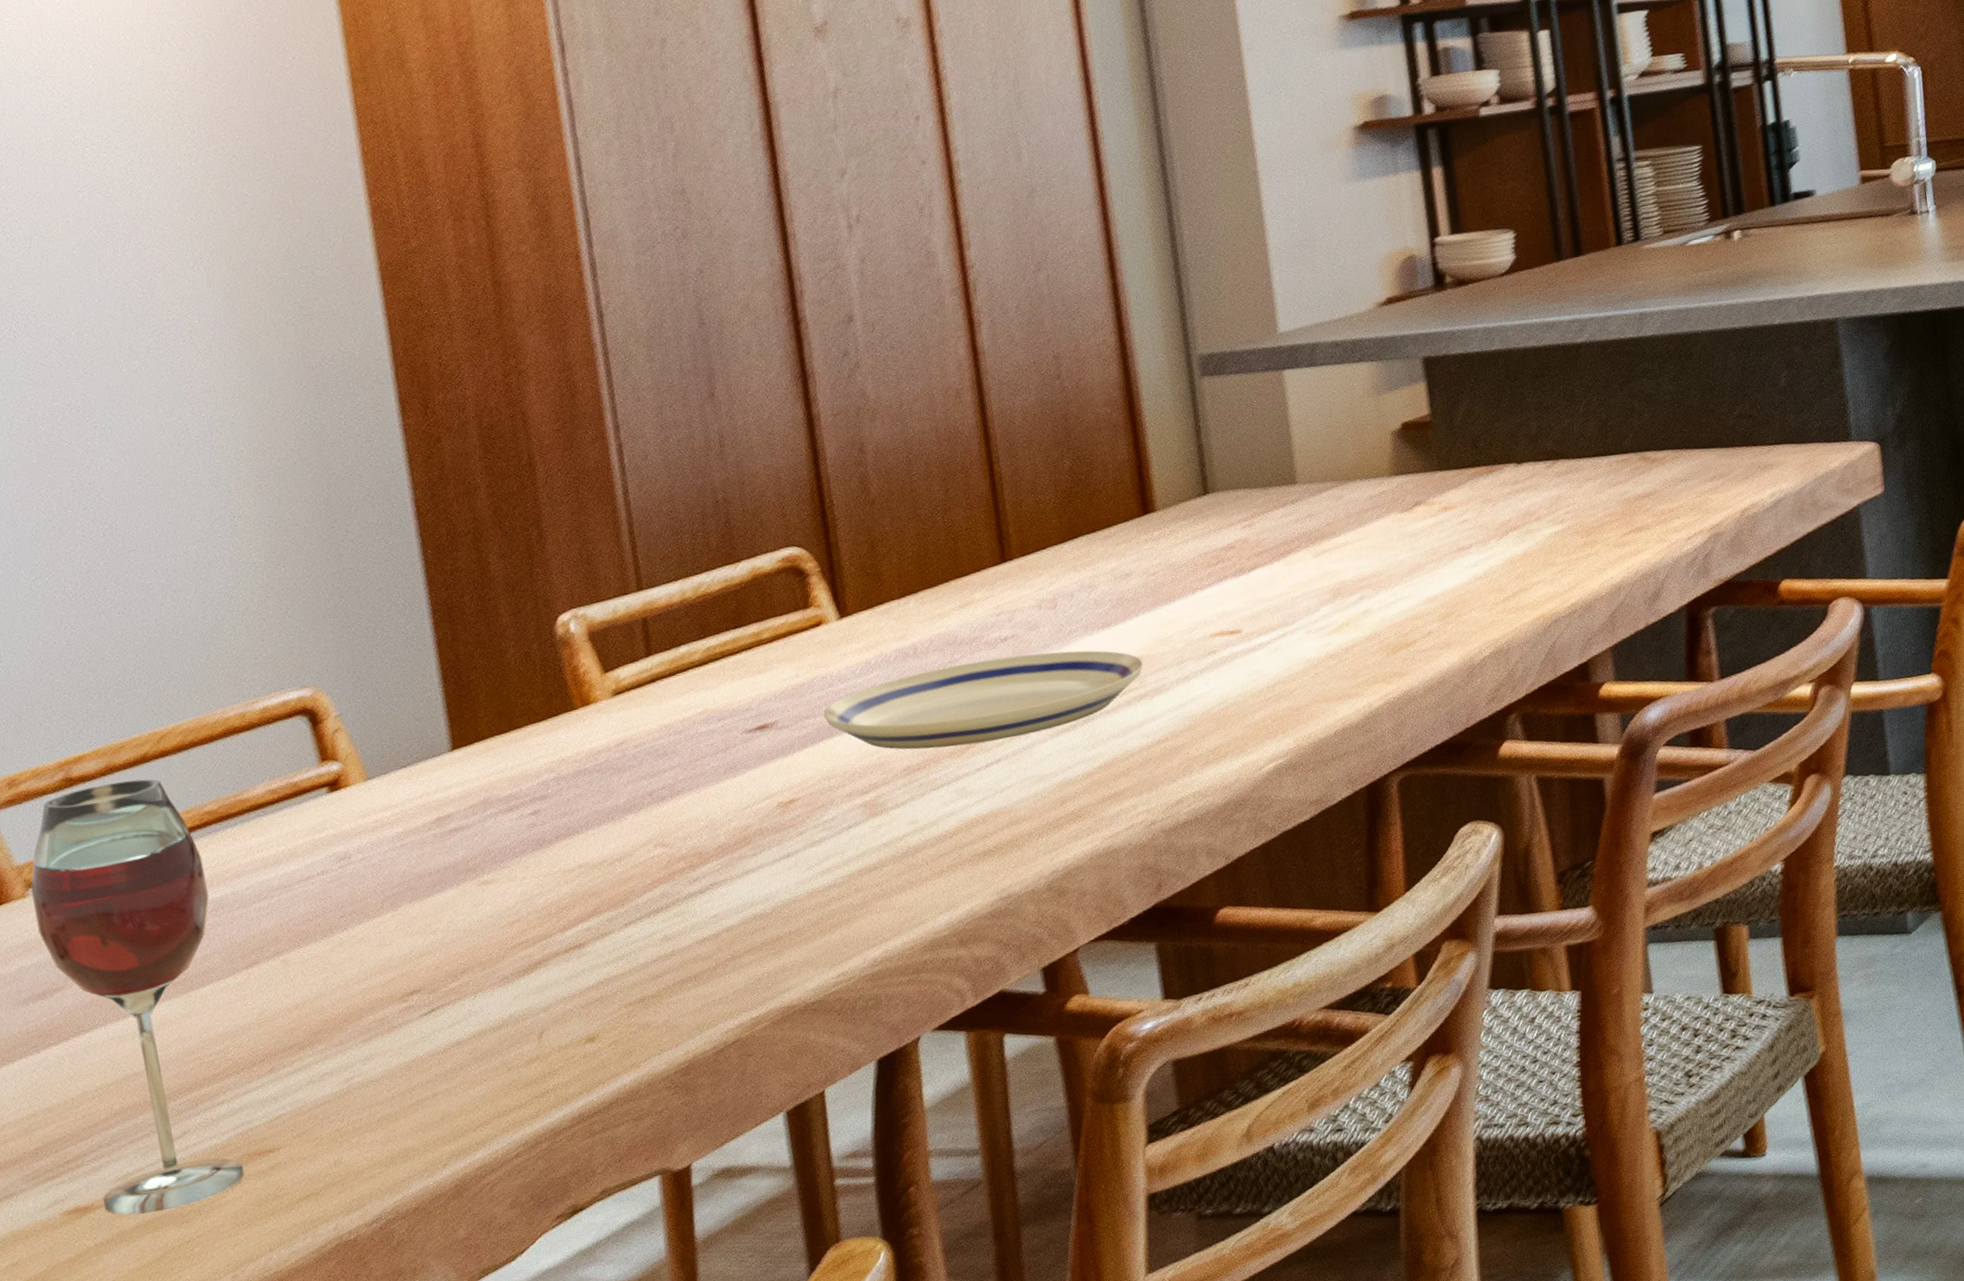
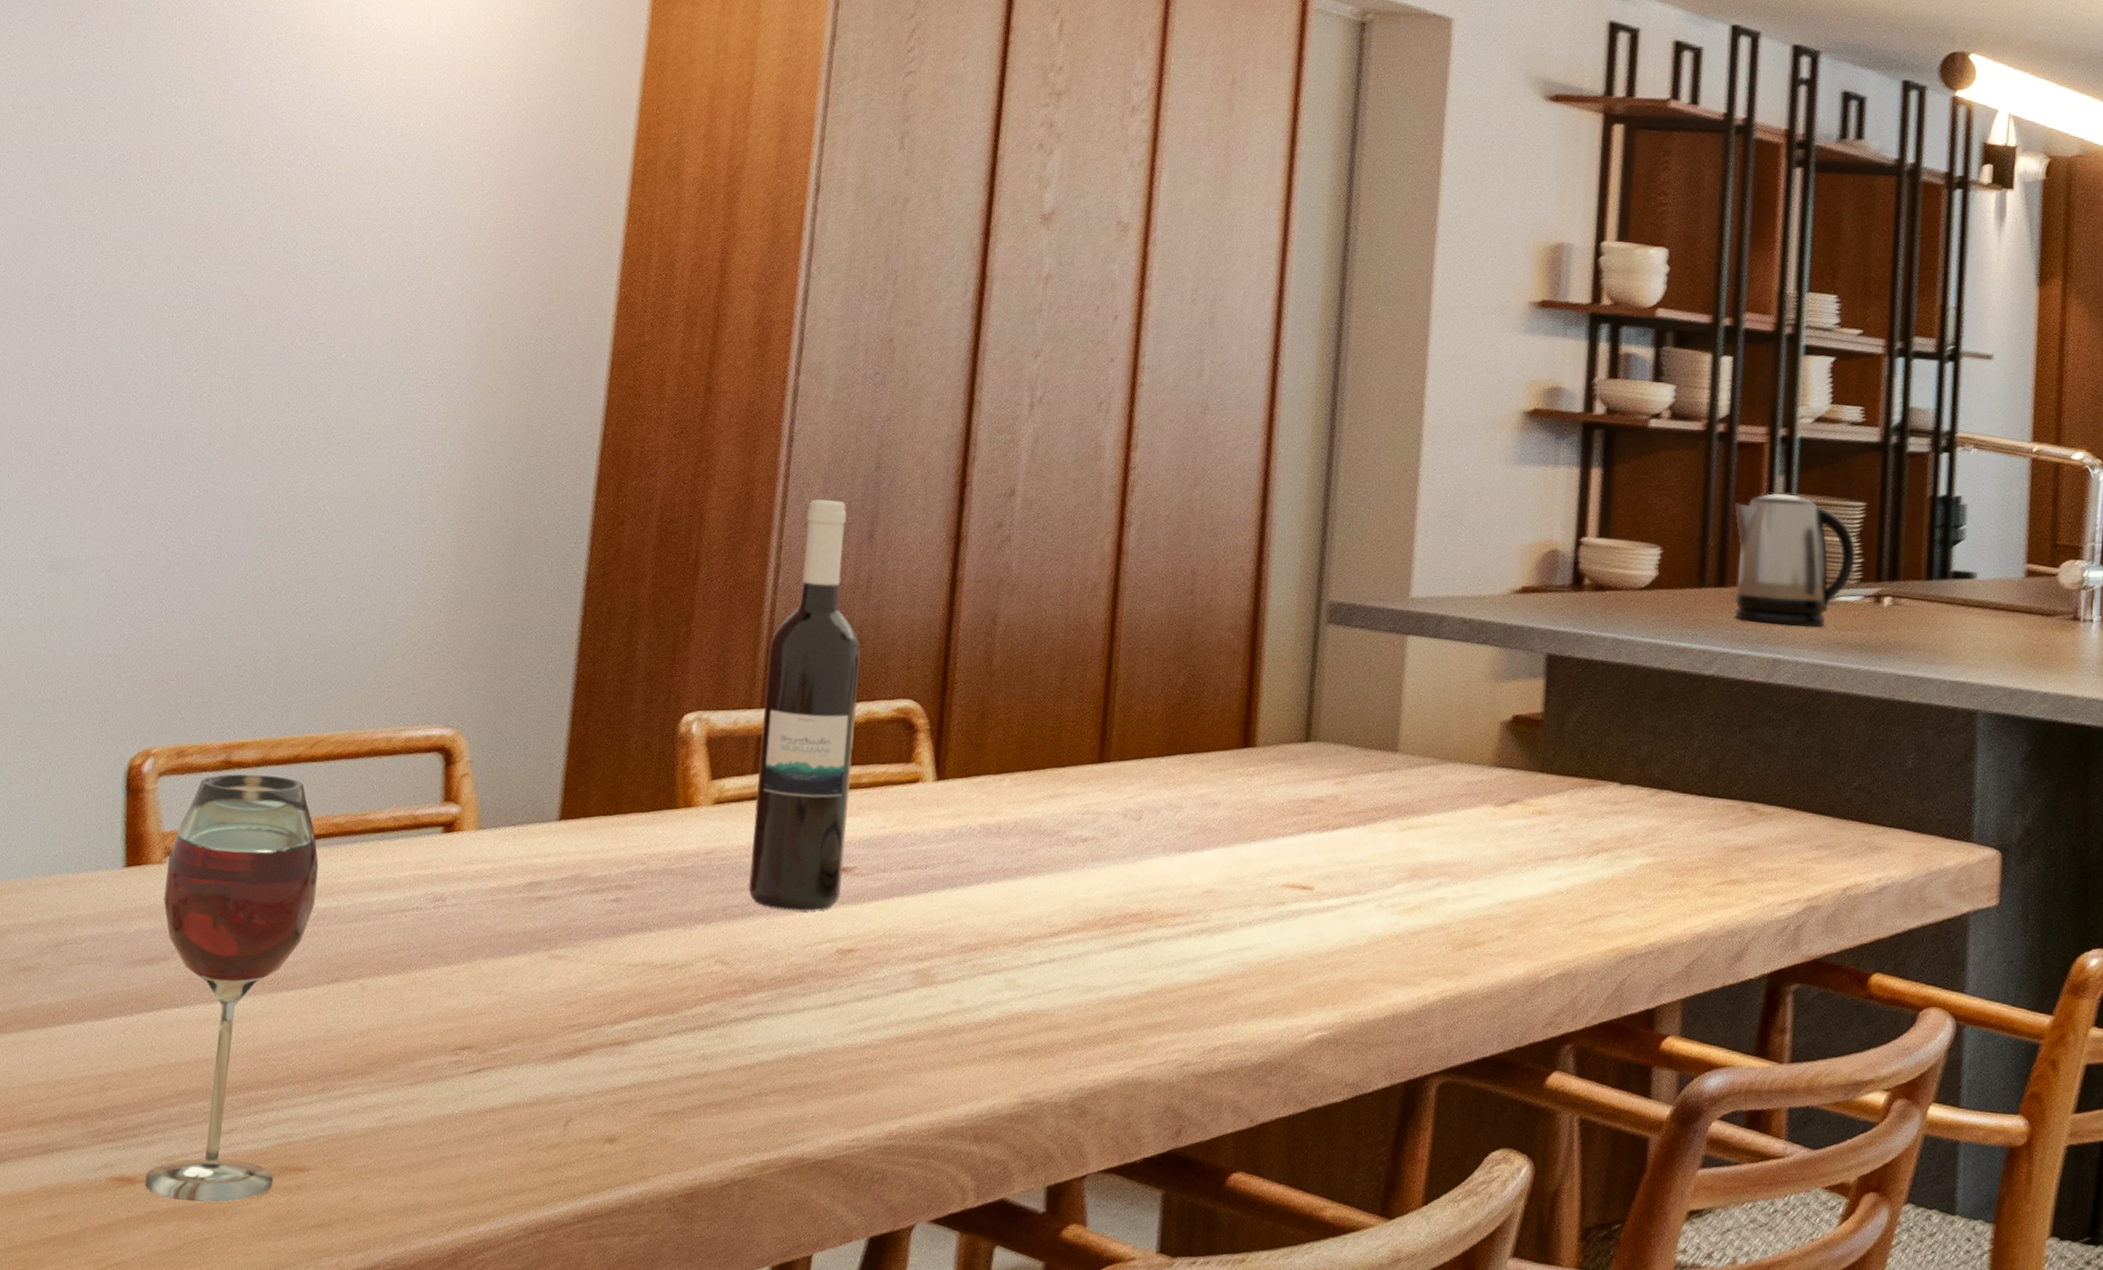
wine bottle: none [631,366,768,781] -> present [748,499,861,911]
plate: present [823,650,1143,750] -> none [899,853,1212,942]
kettle: none [1577,151,1700,285] -> present [1735,493,1855,628]

